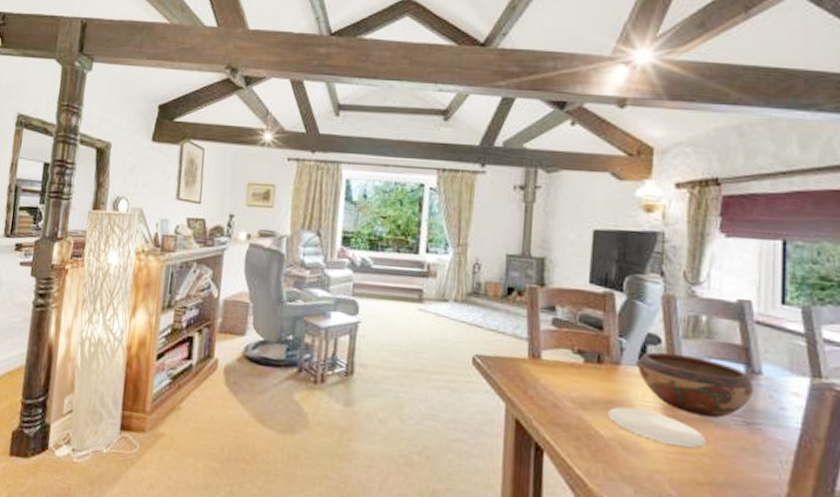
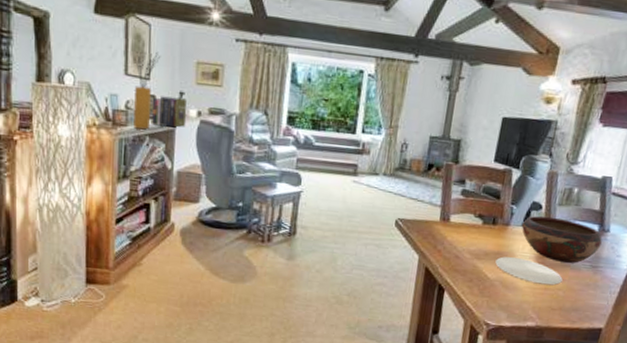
vase: none [182,174,213,256] -> present [133,50,161,130]
books: none [200,219,236,253] -> present [152,96,187,128]

